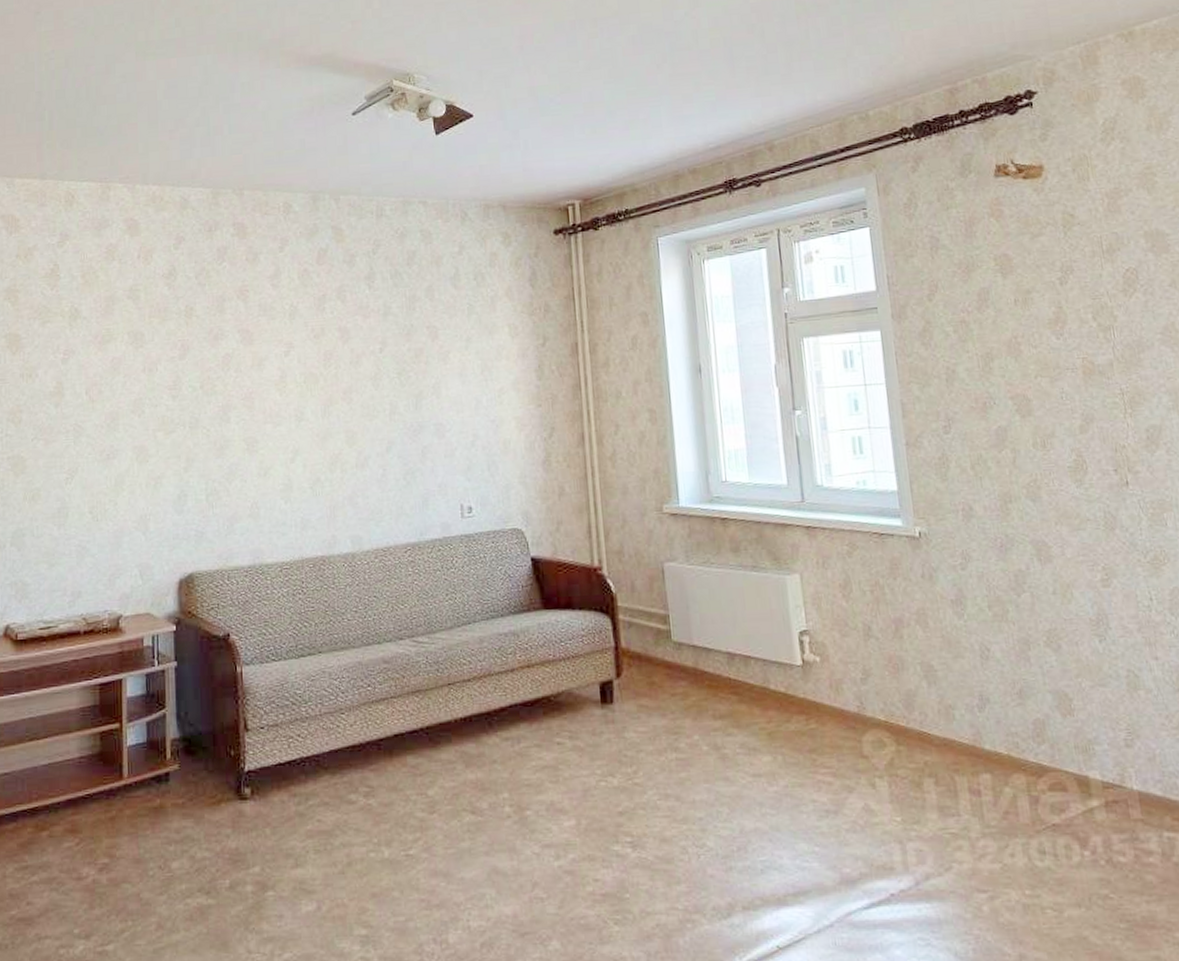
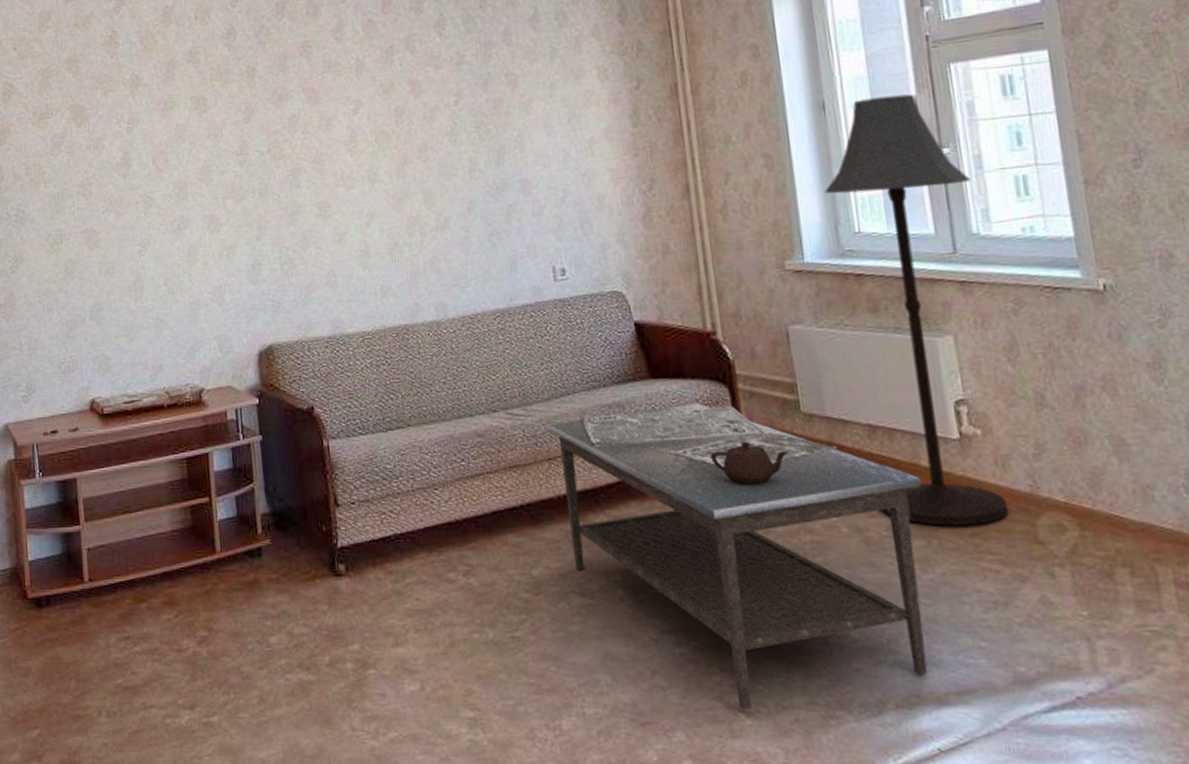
coffee table: none [449,633,771,918] -> present [547,404,928,711]
floor lamp: none [698,362,840,743] -> present [824,94,1009,526]

